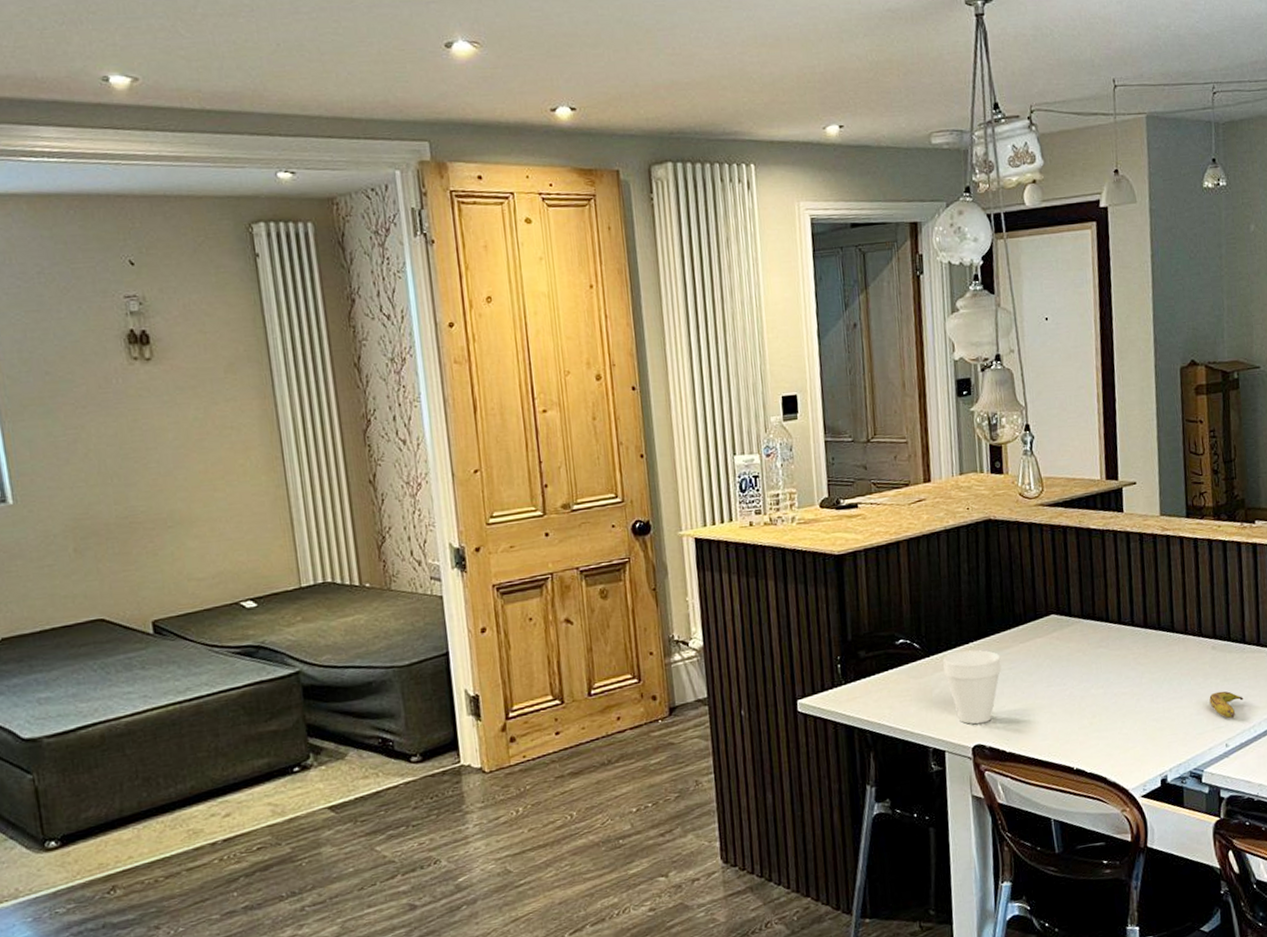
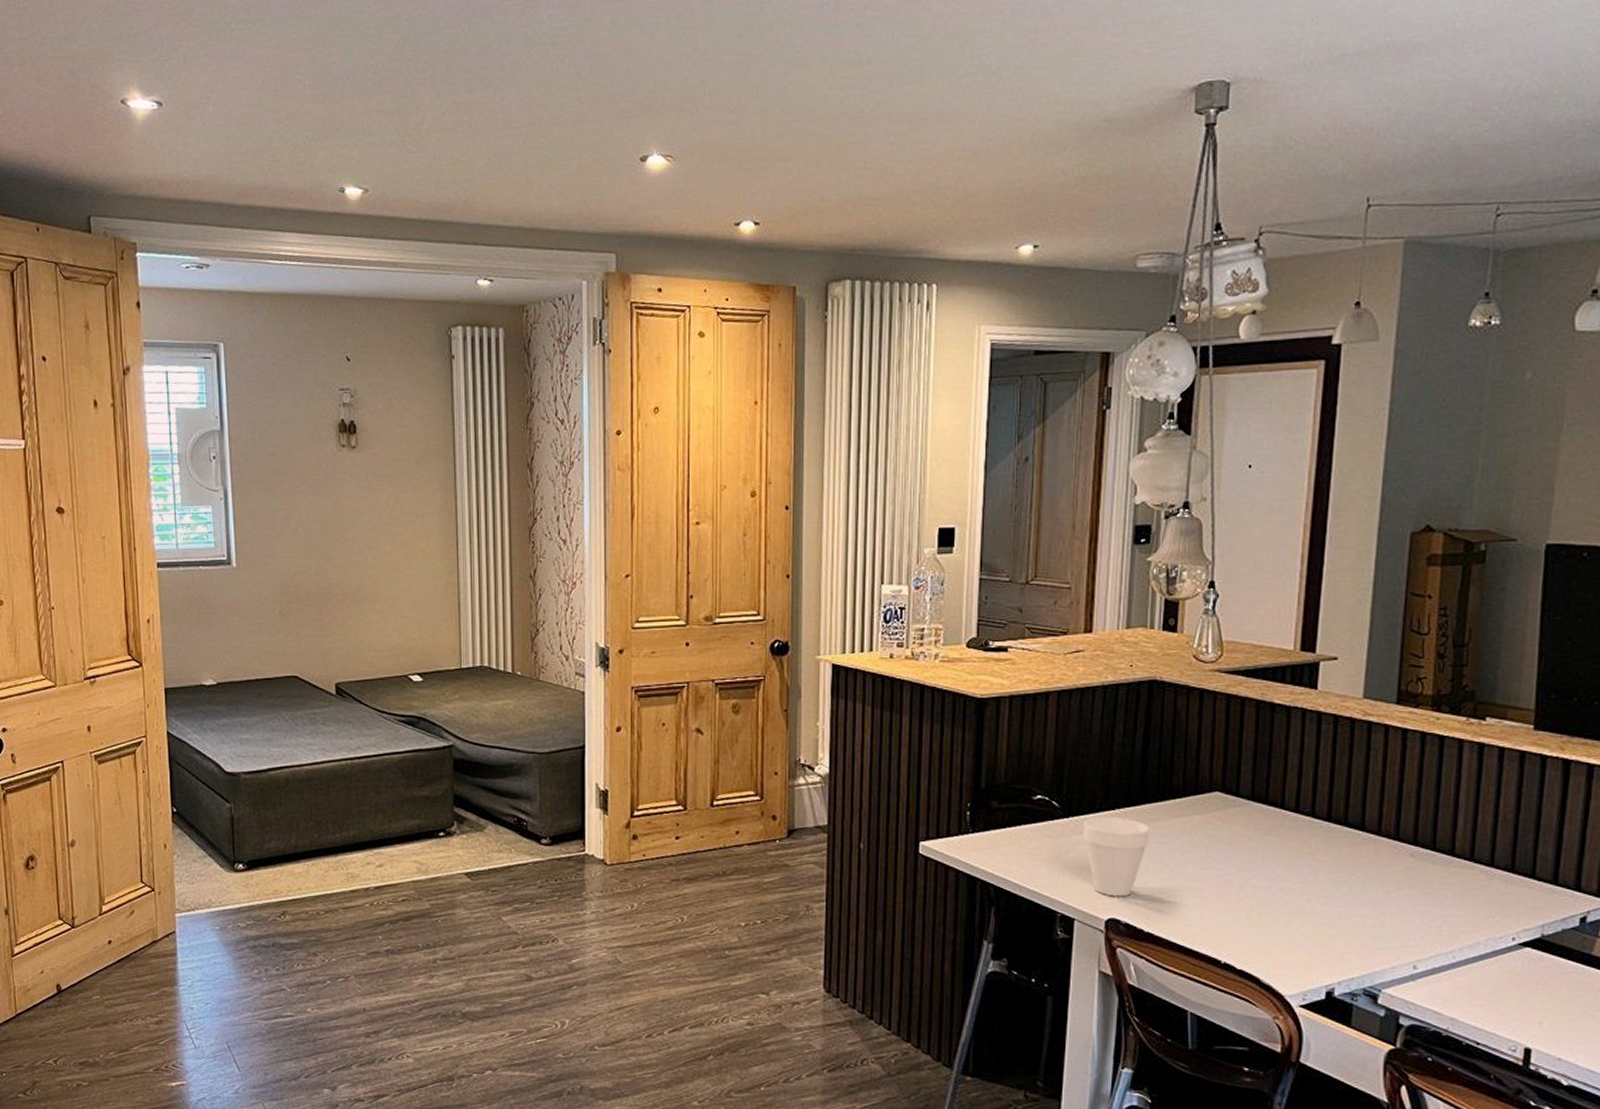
banana: present [1209,691,1244,718] -> none [1399,905,1444,937]

